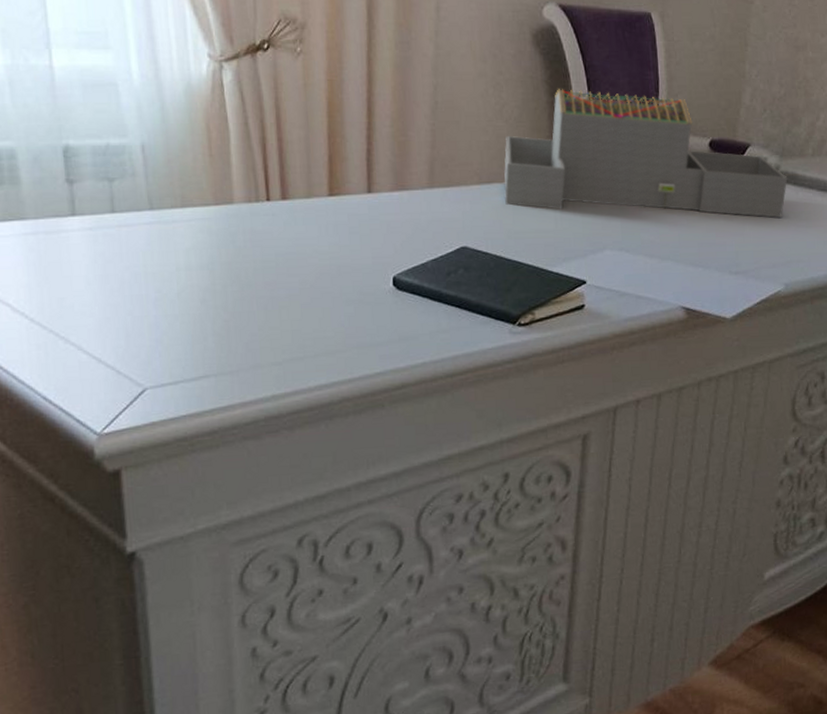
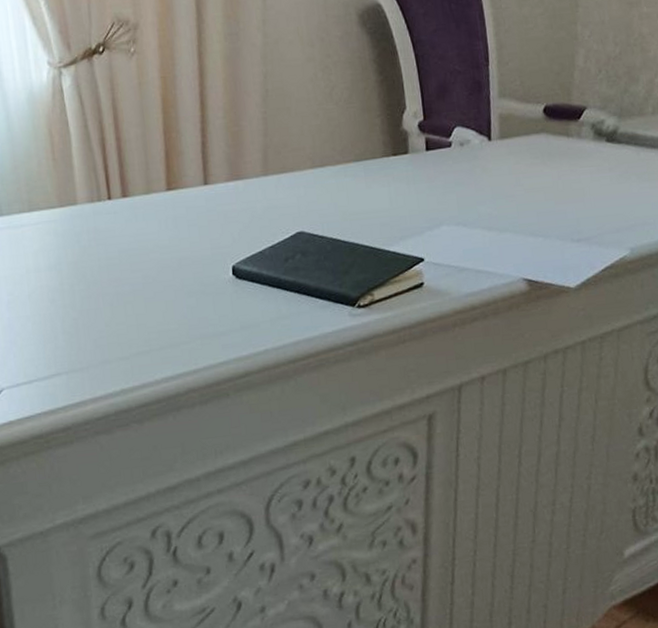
architectural model: present [504,88,788,218] -> none [336,66,628,188]

